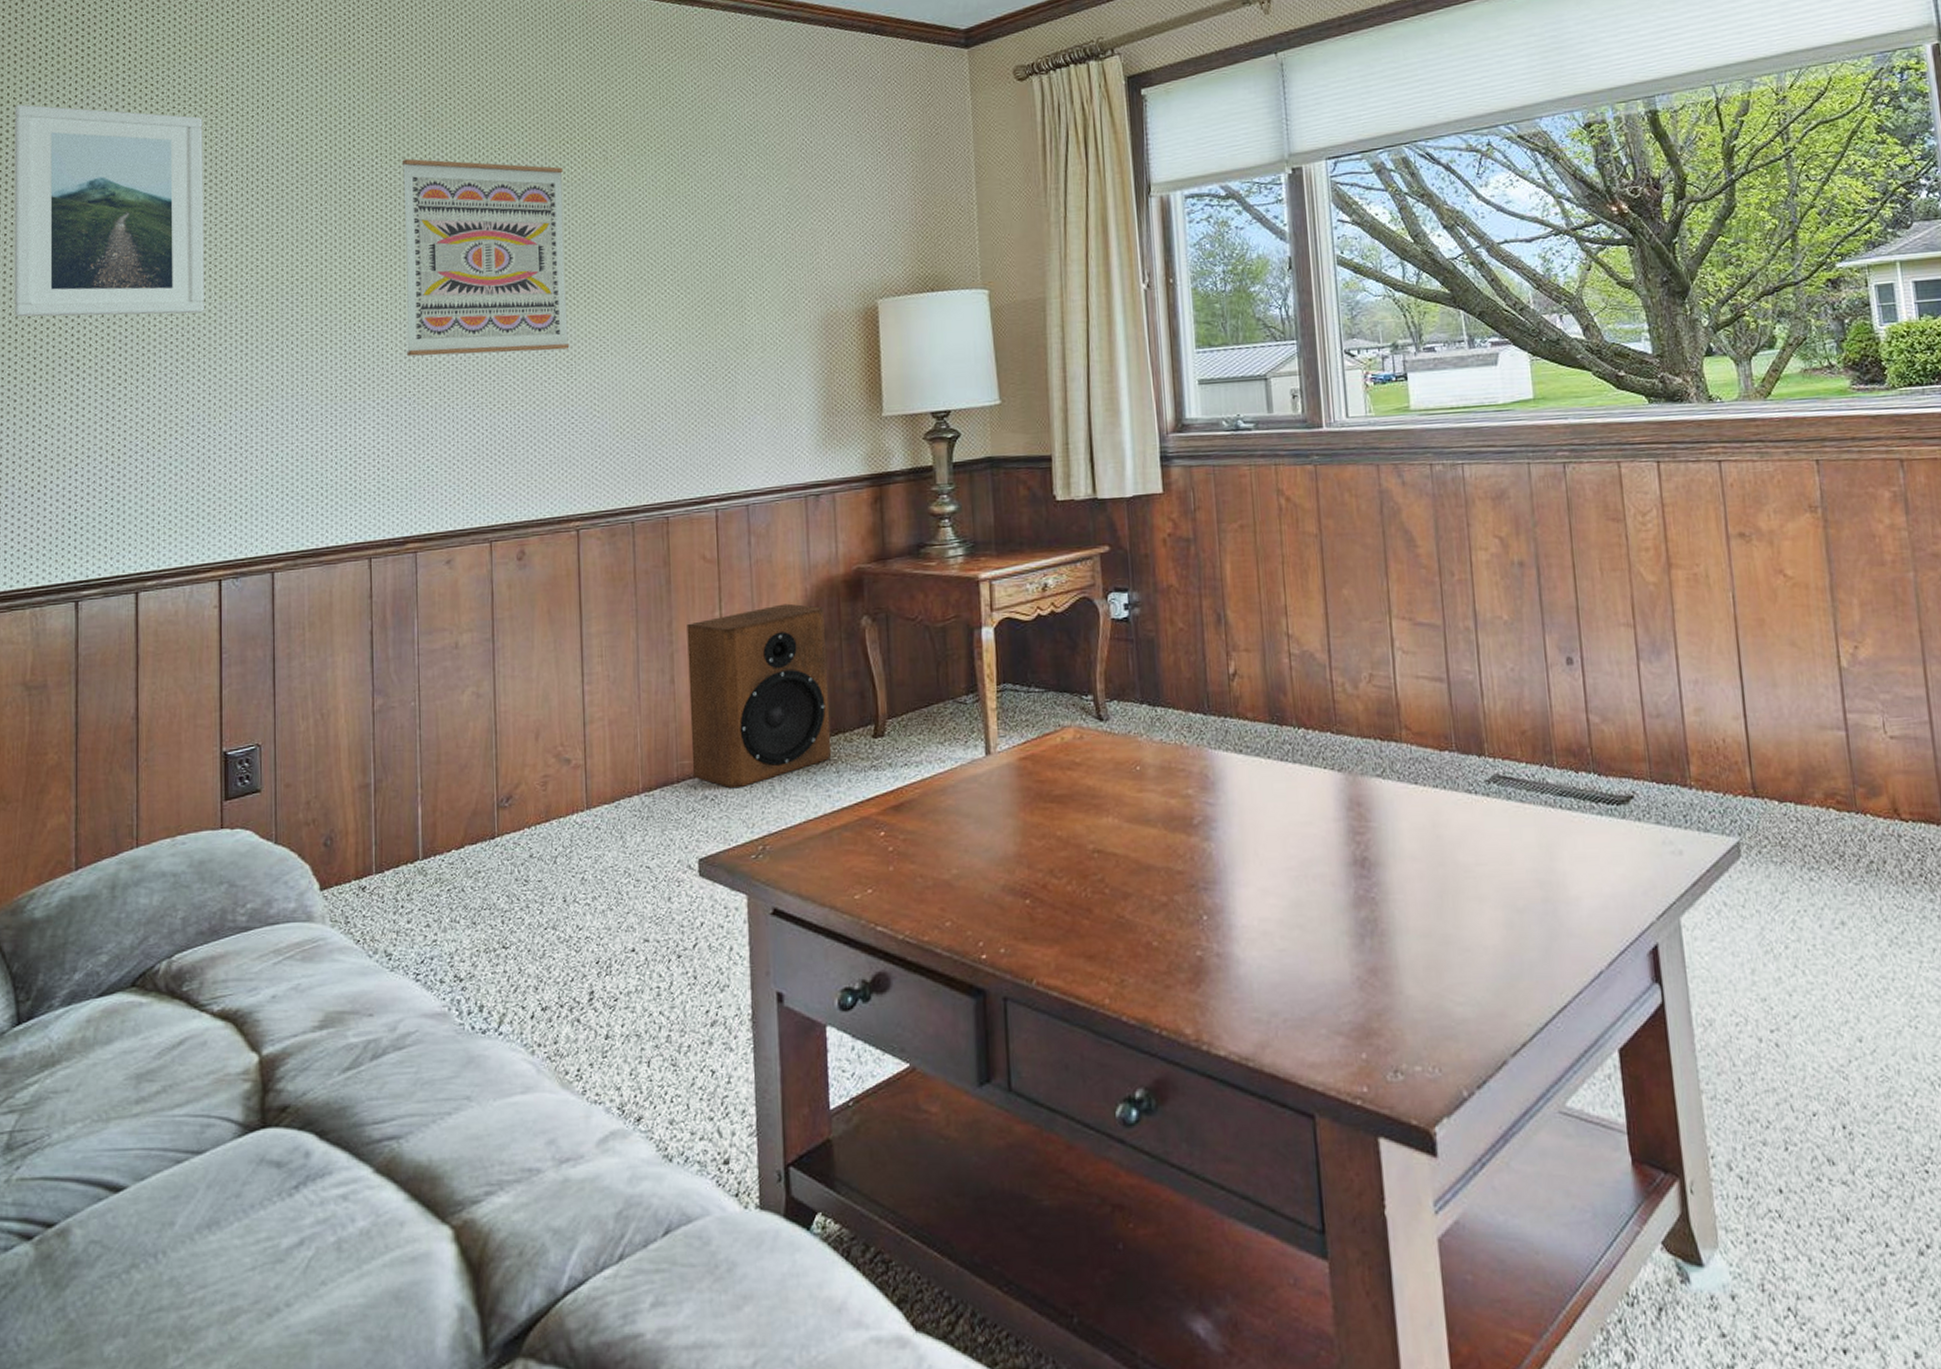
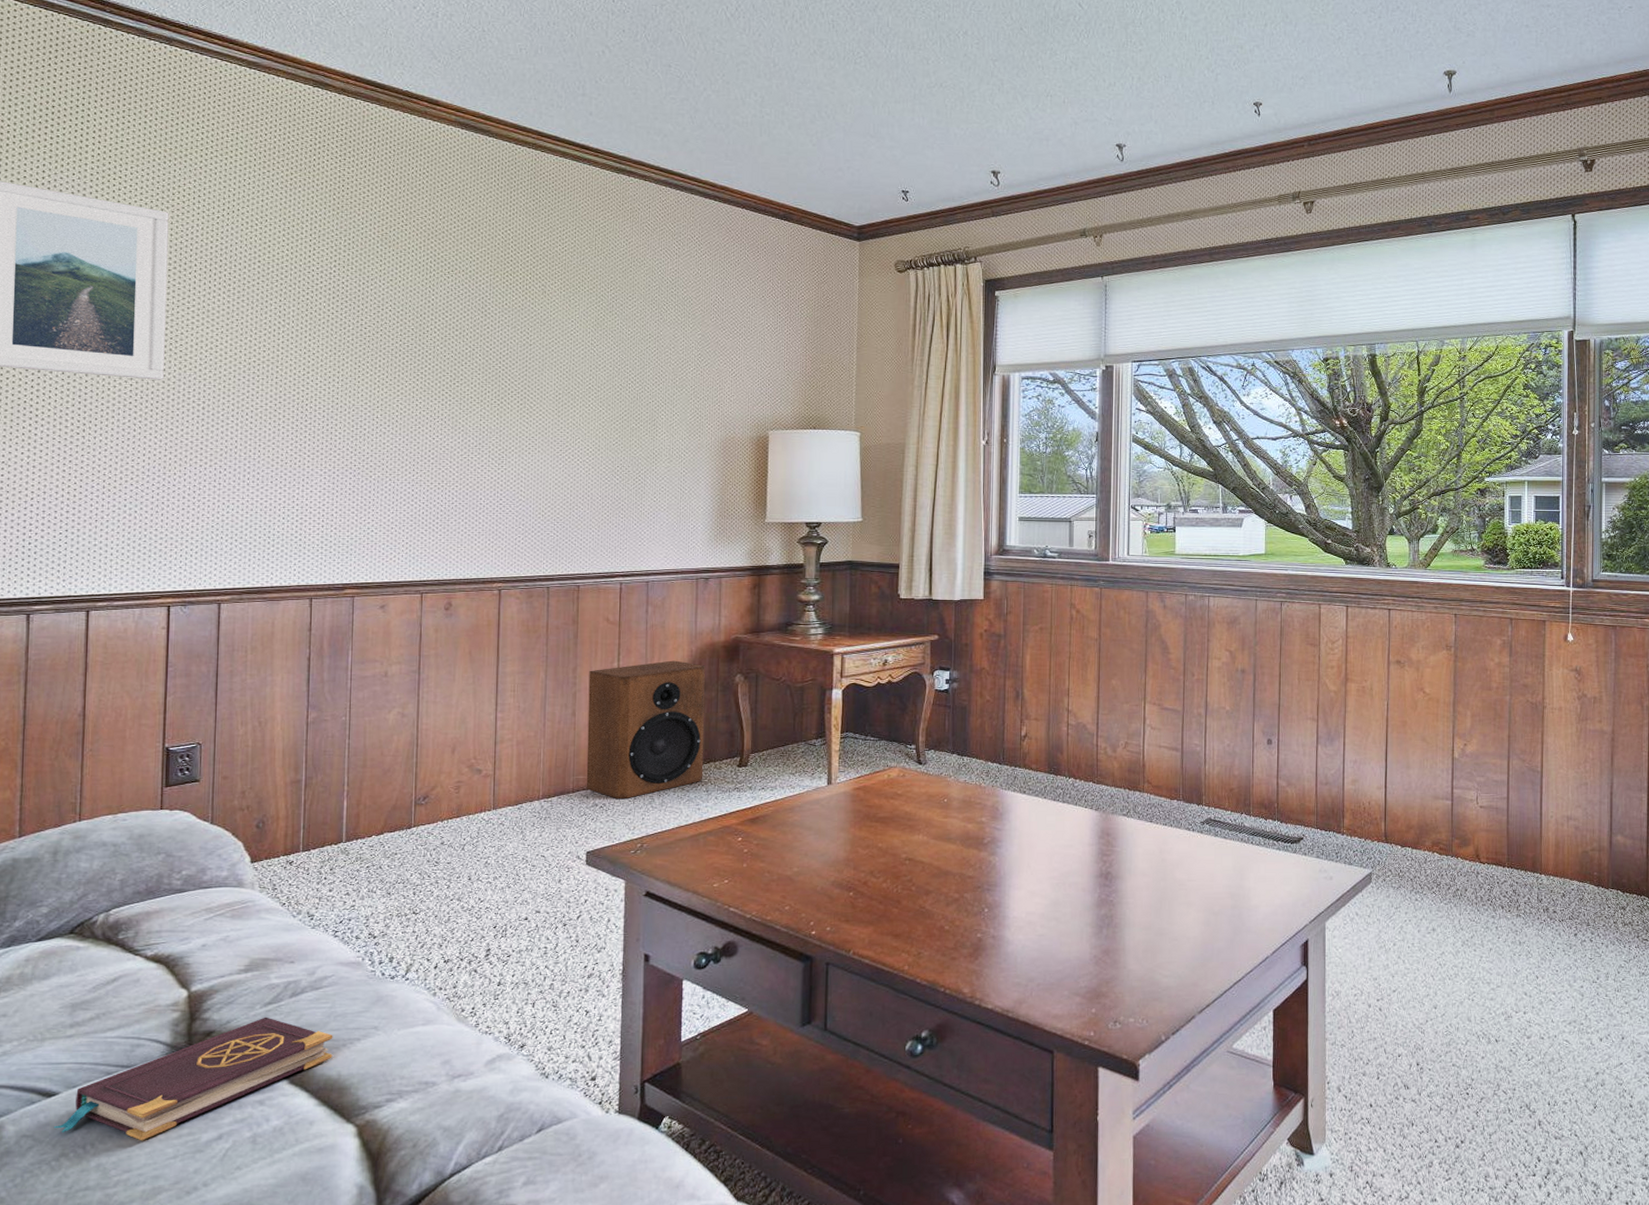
book: none [122,1086,422,1248] -> present [53,1017,333,1141]
wall art: present [402,158,570,357] -> none [354,271,505,444]

